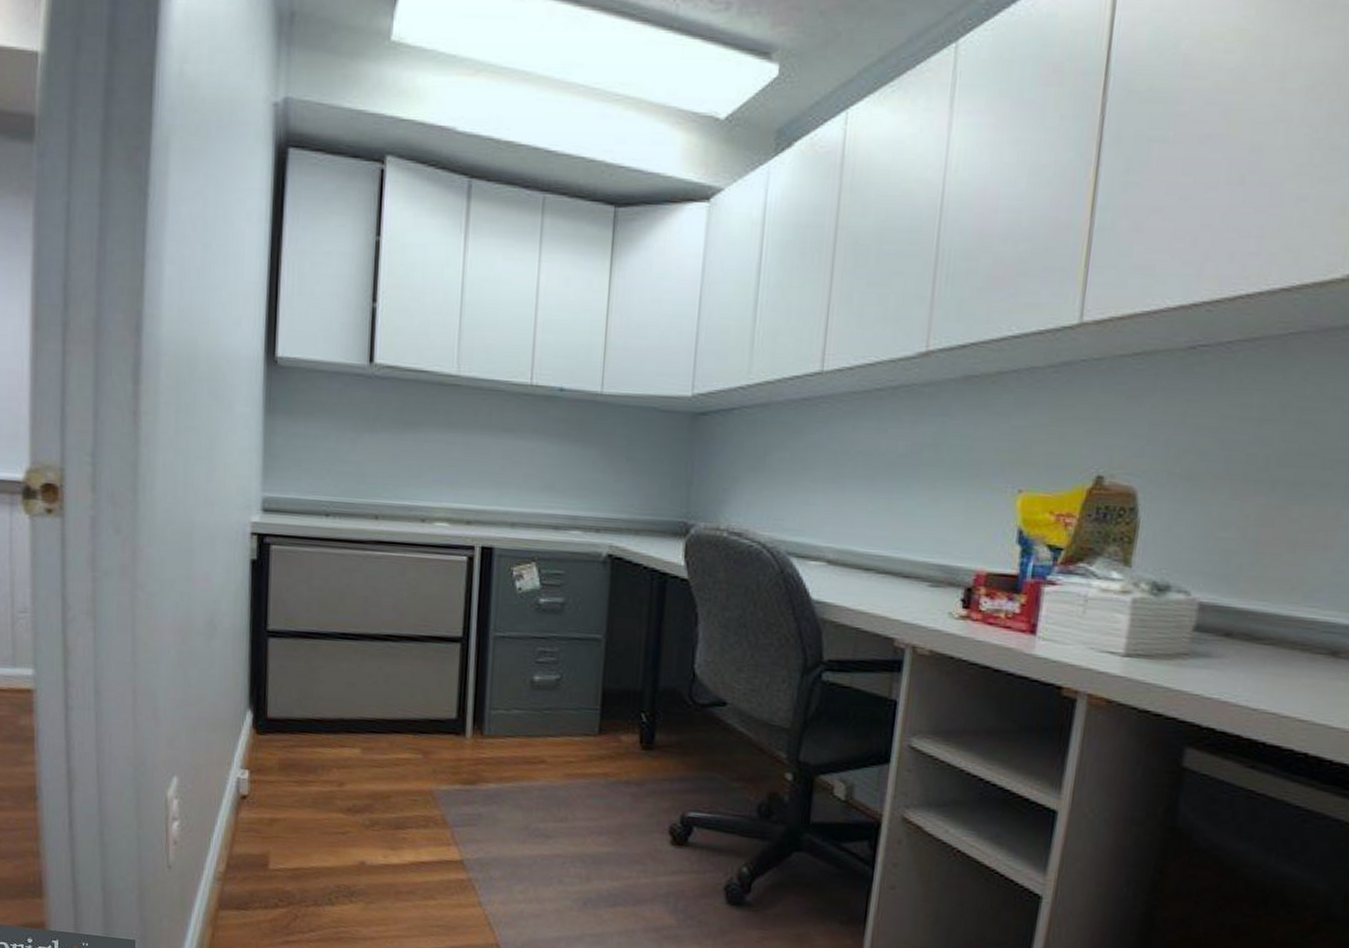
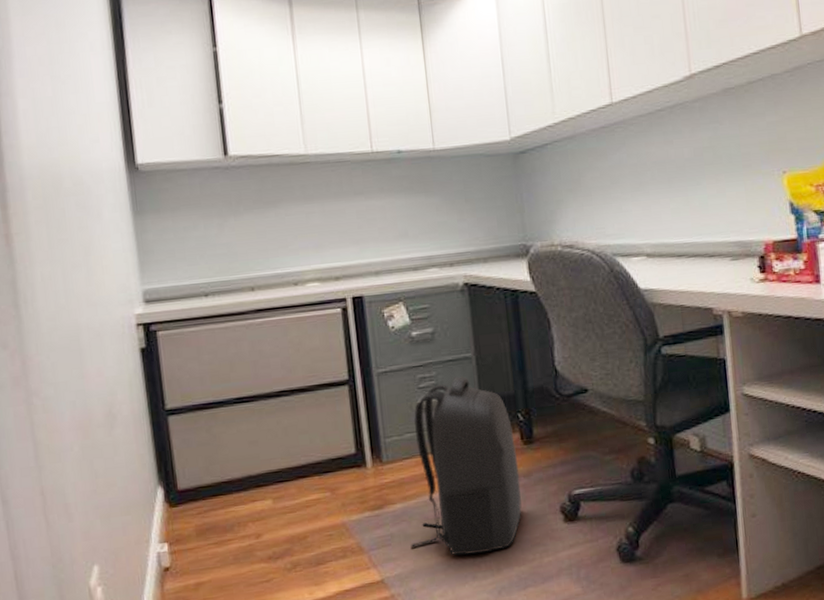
backpack: none [498,657,633,858] -> present [410,376,522,556]

